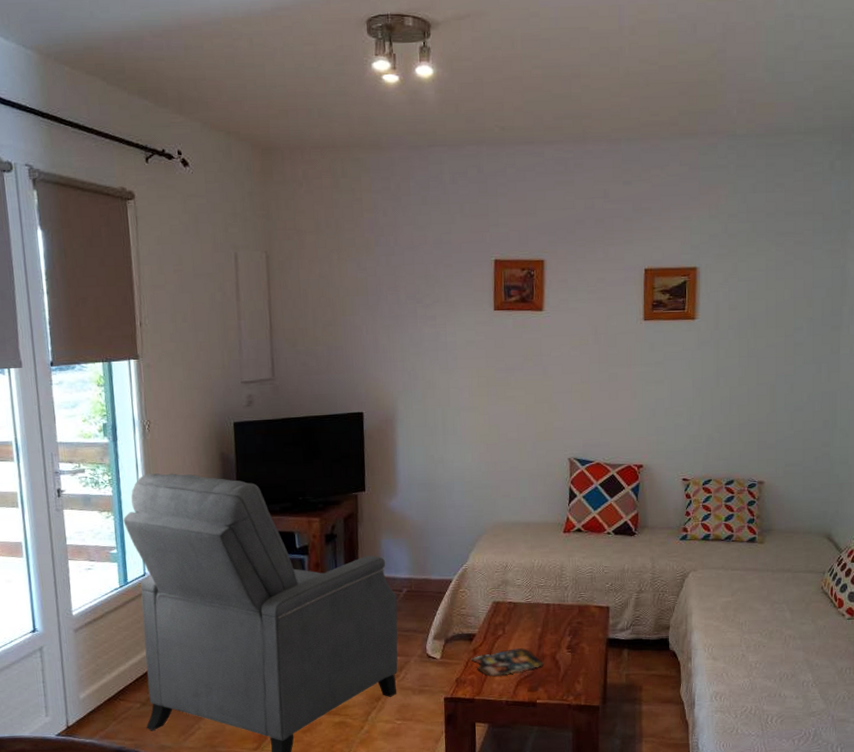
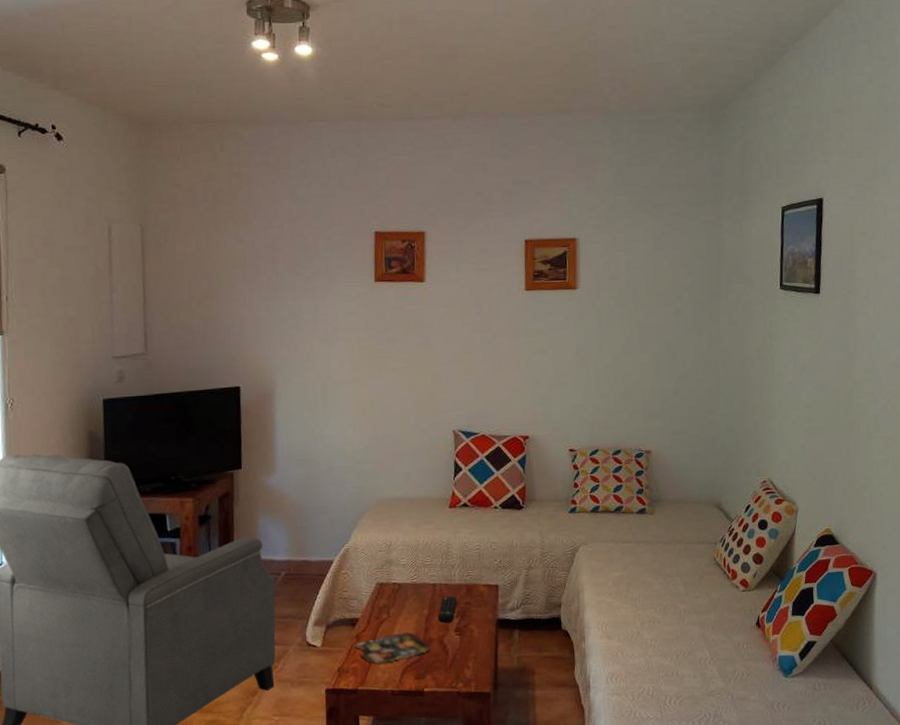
remote control: none [550,616,570,640] -> present [437,596,457,623]

